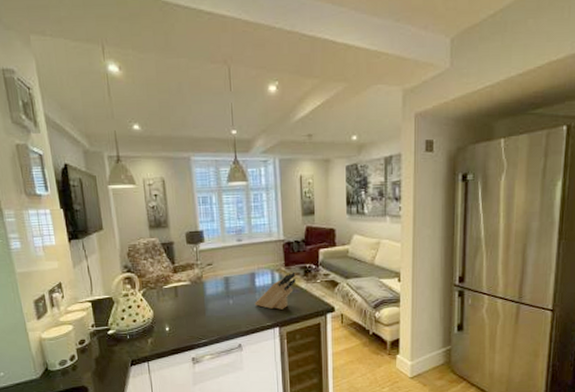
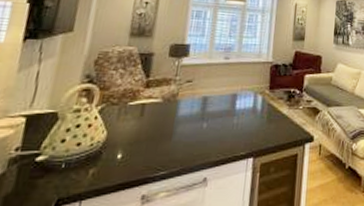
knife block: present [254,271,296,310] -> none [231,95,279,137]

